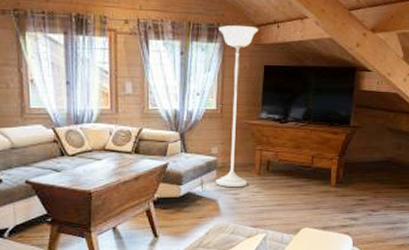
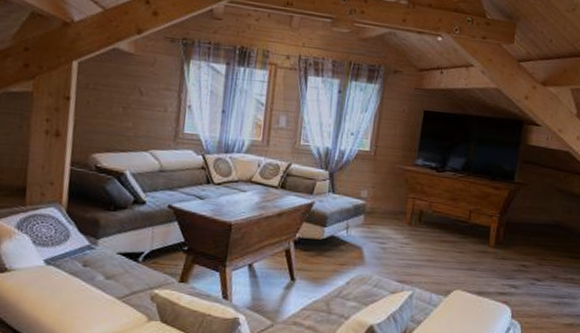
floor lamp: present [216,25,259,188] -> none [362,67,421,237]

